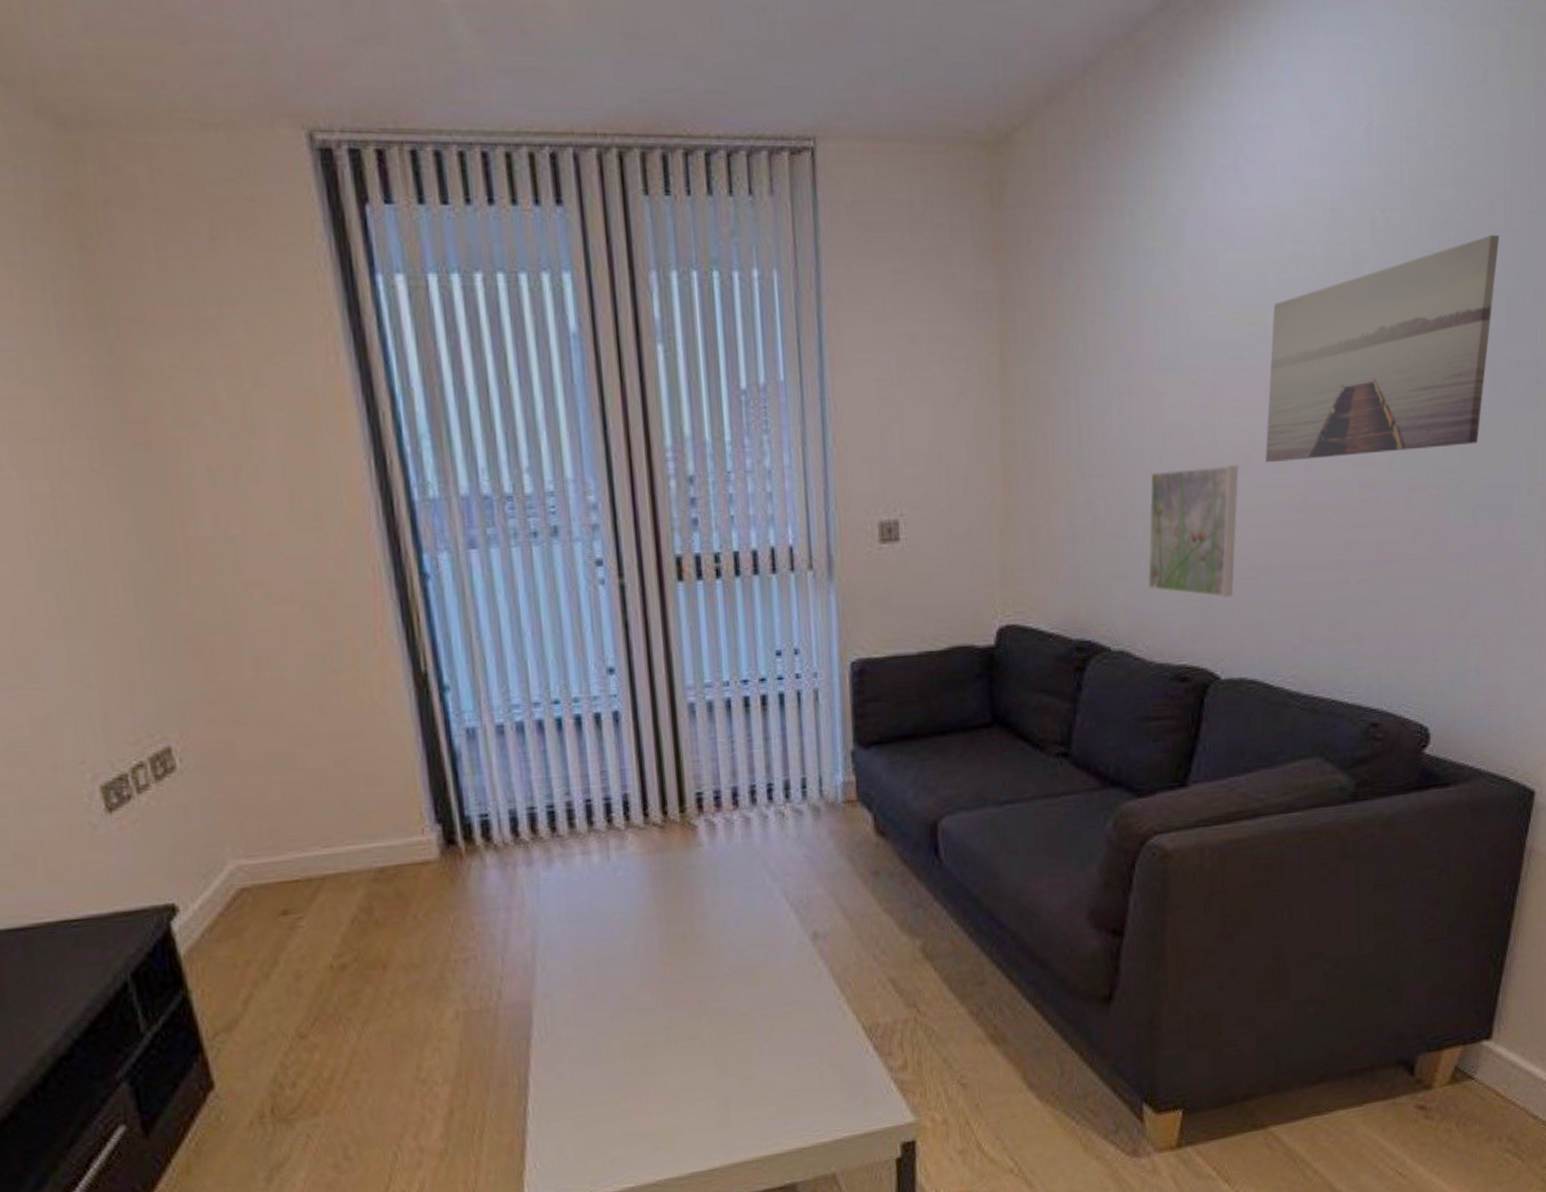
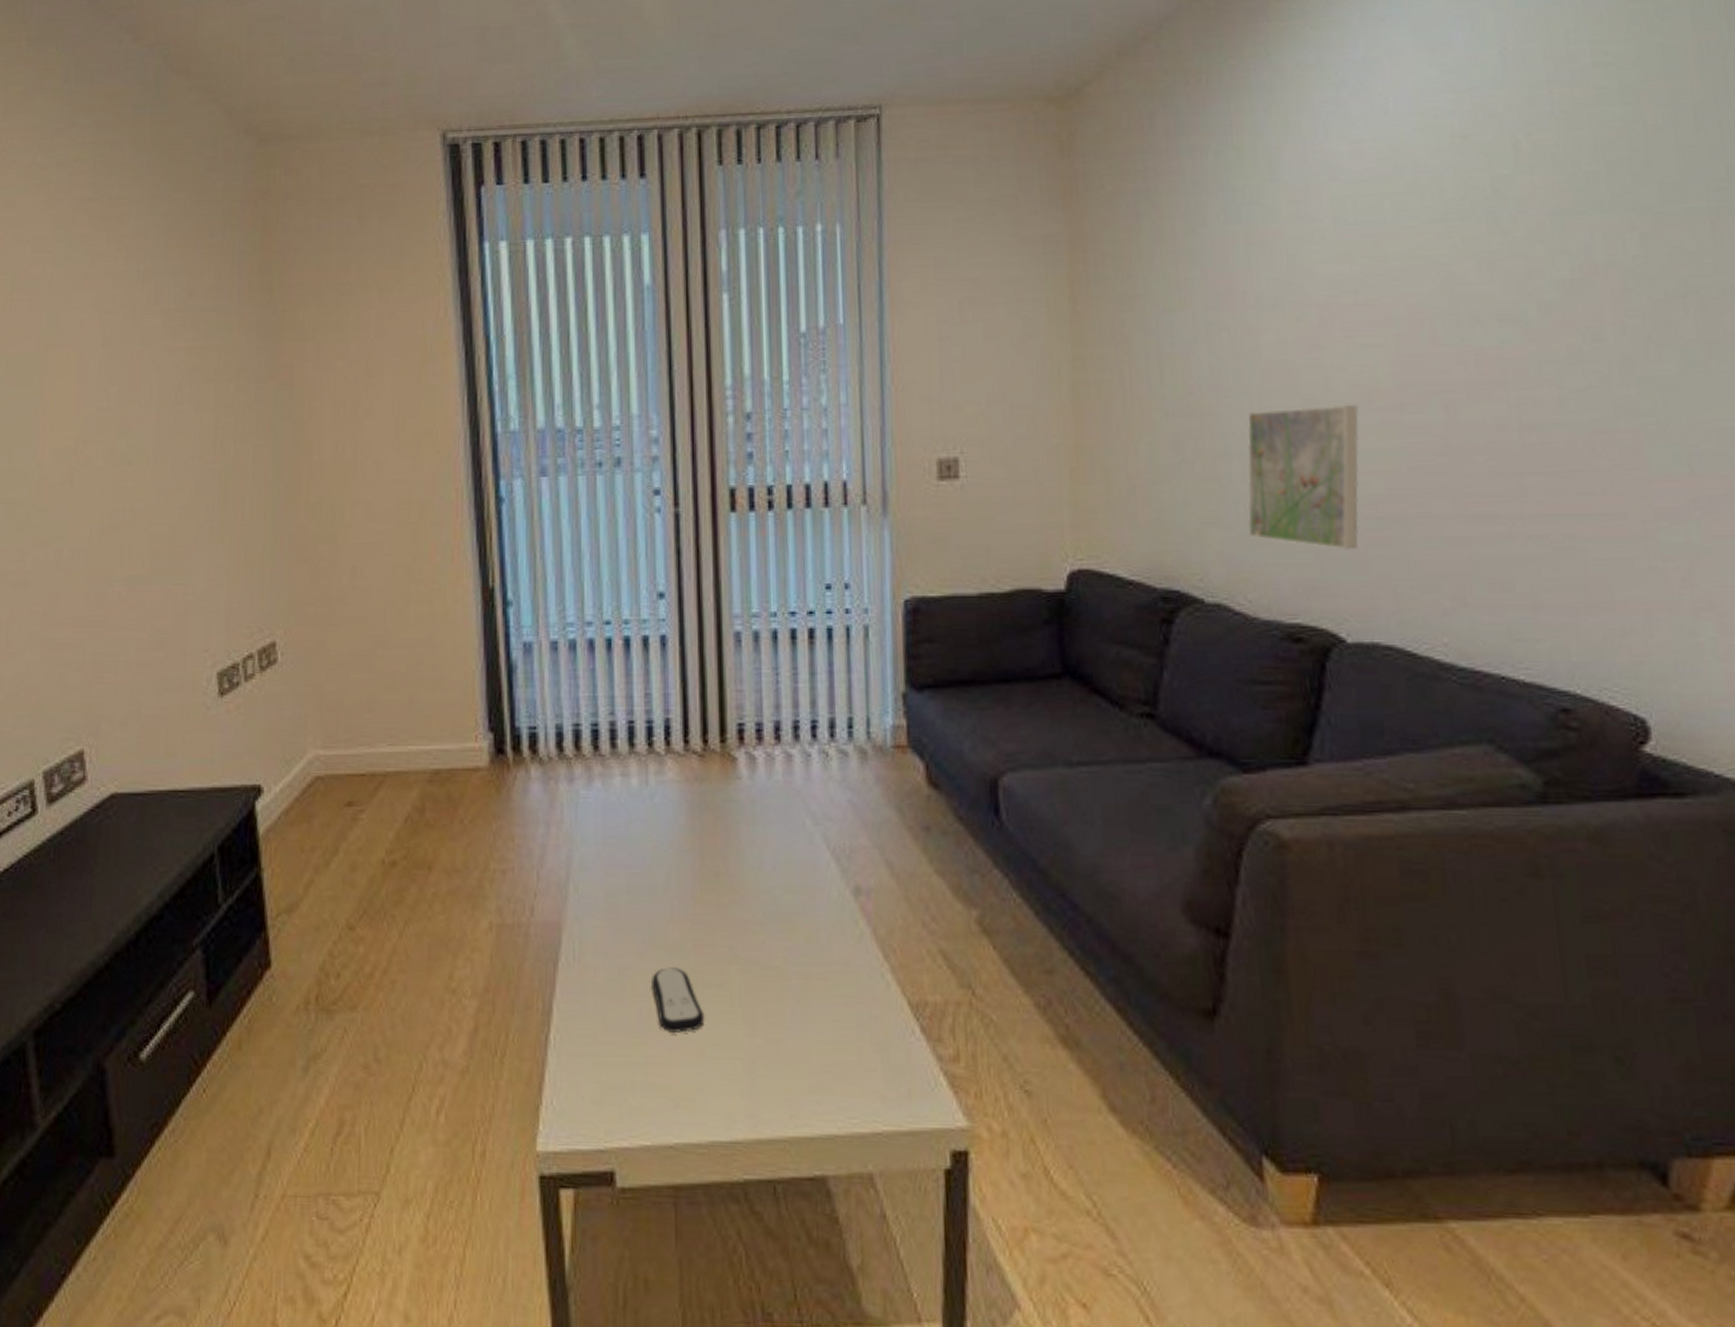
remote control: none [624,1026,679,1086] -> present [650,967,705,1033]
wall art: present [1265,234,1500,463] -> none [1391,150,1692,403]

